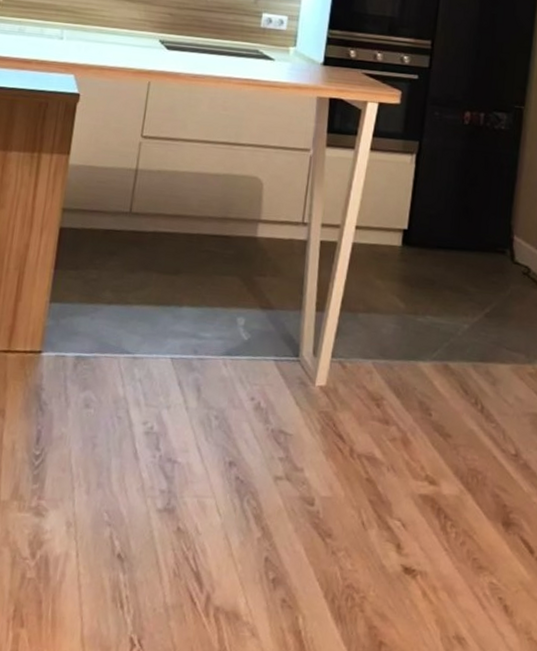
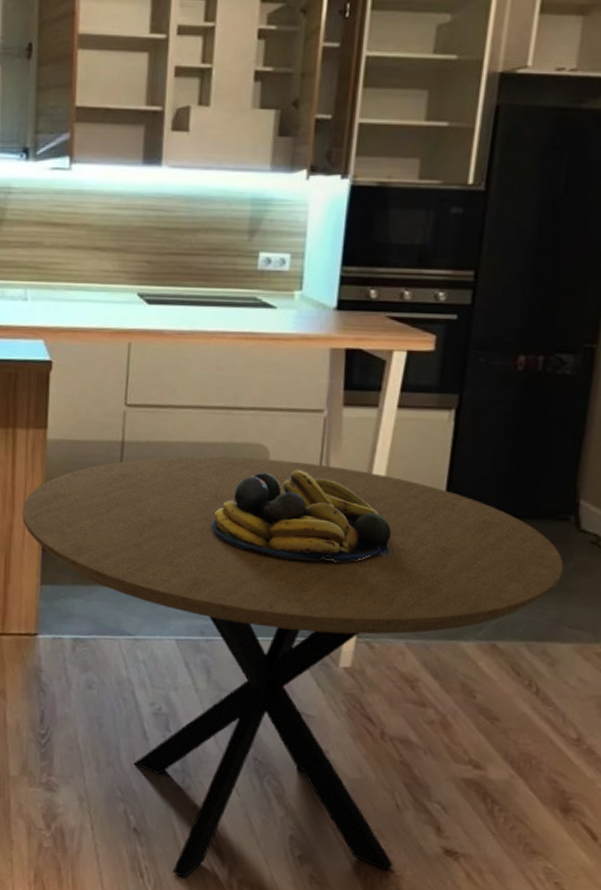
dining table: none [38,185,502,608] -> present [22,456,564,879]
fruit bowl: none [209,201,364,287] -> present [211,469,392,563]

